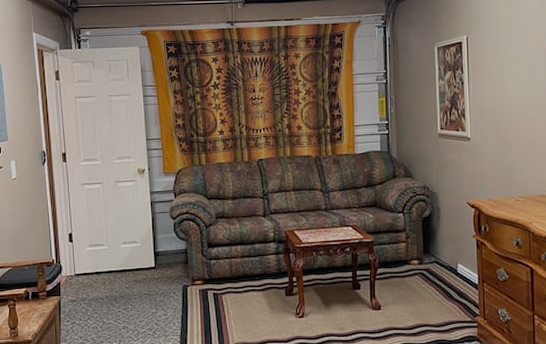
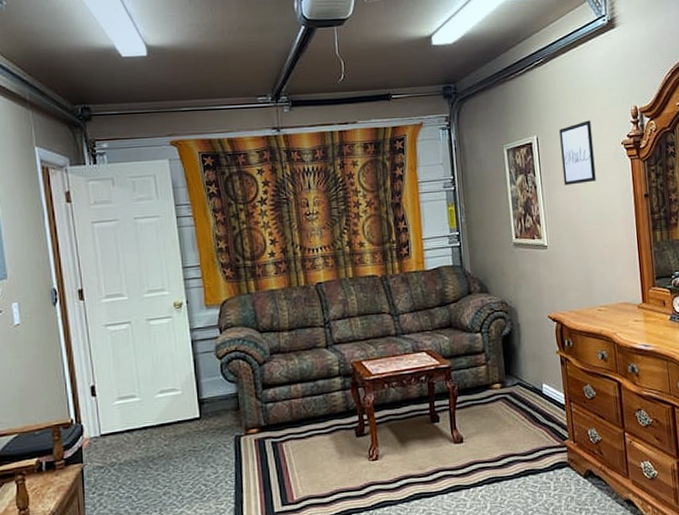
wall art: none [489,22,522,83] -> present [559,120,596,186]

